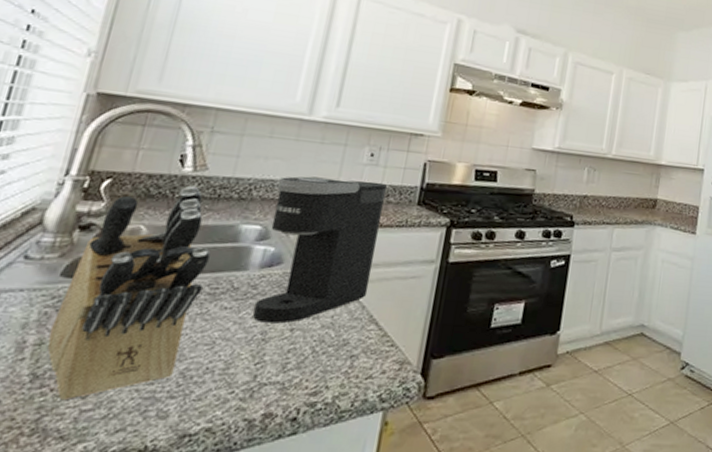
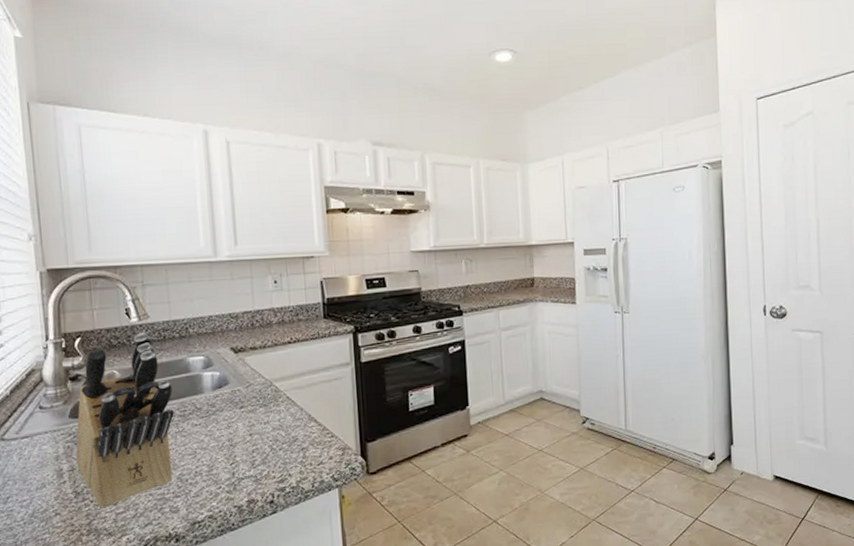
coffee maker: present [253,176,387,324] -> none [206,304,302,432]

